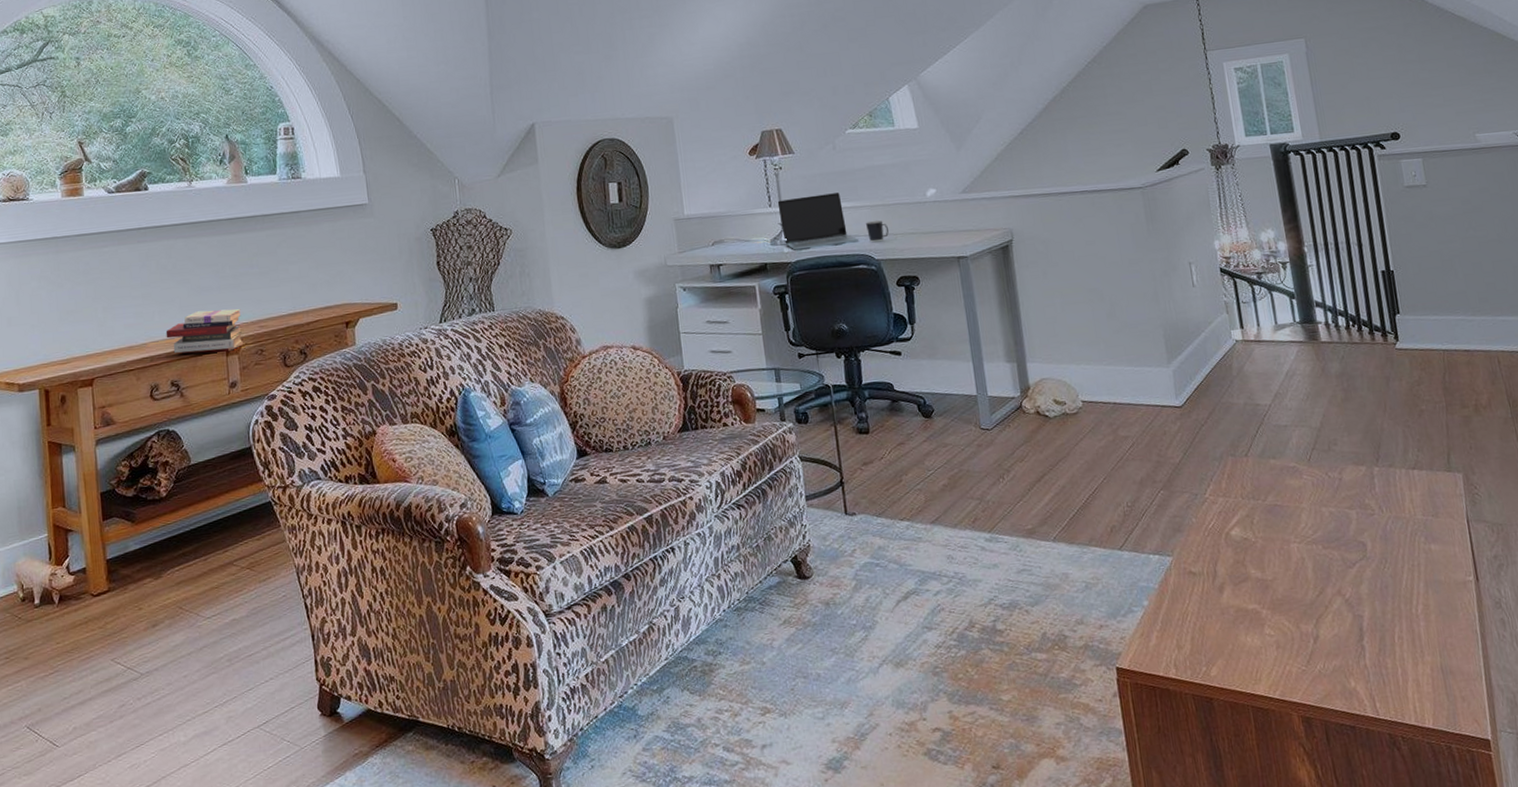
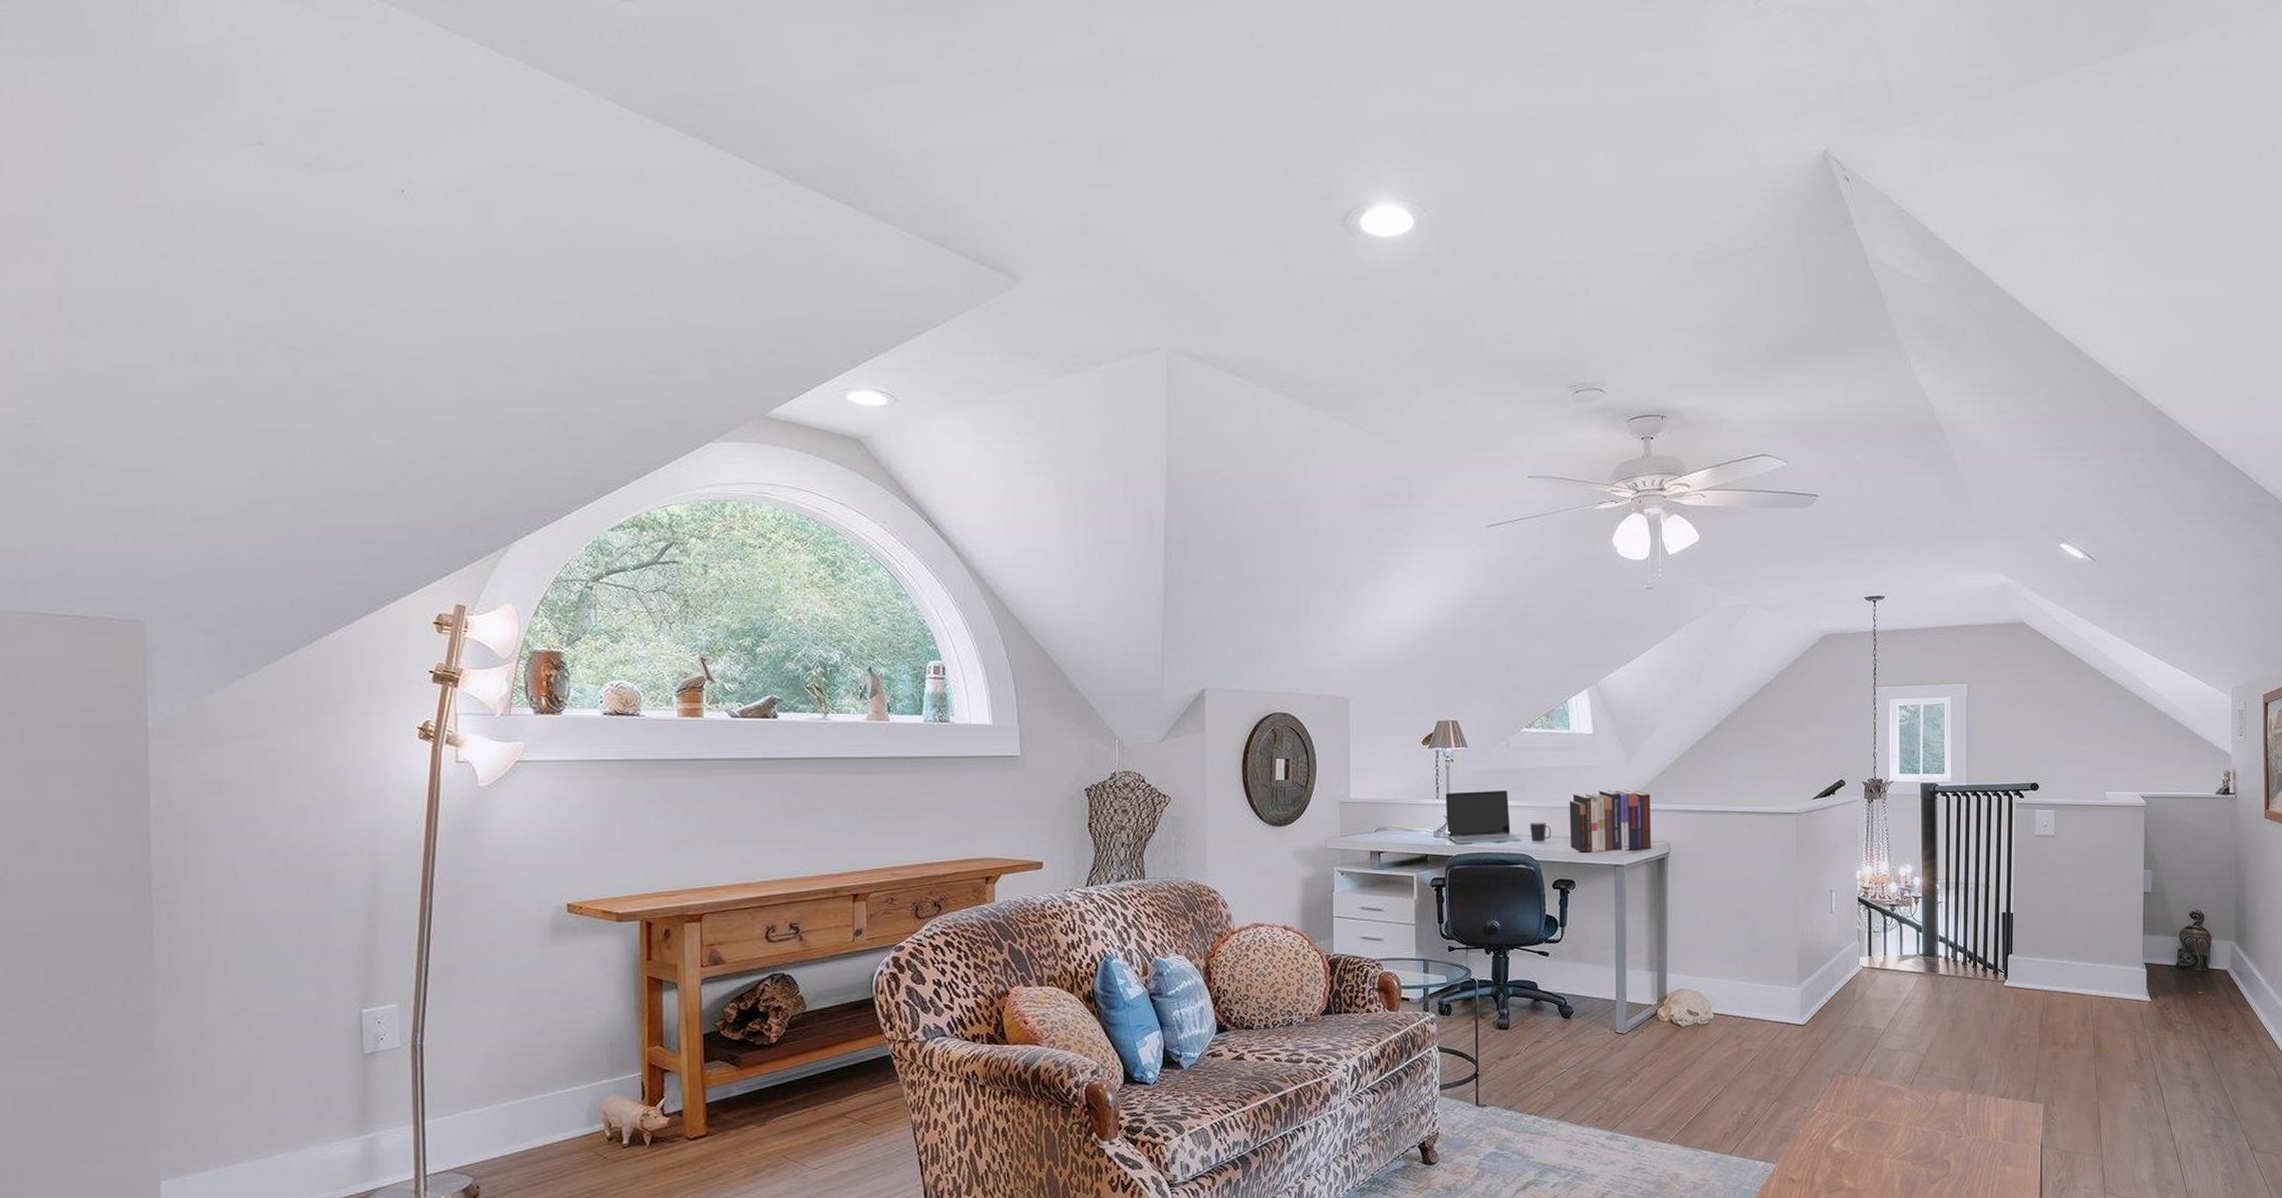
books: present [165,308,244,354] -> none [787,852,873,898]
books: none [902,180,993,248] -> present [1569,790,1651,853]

